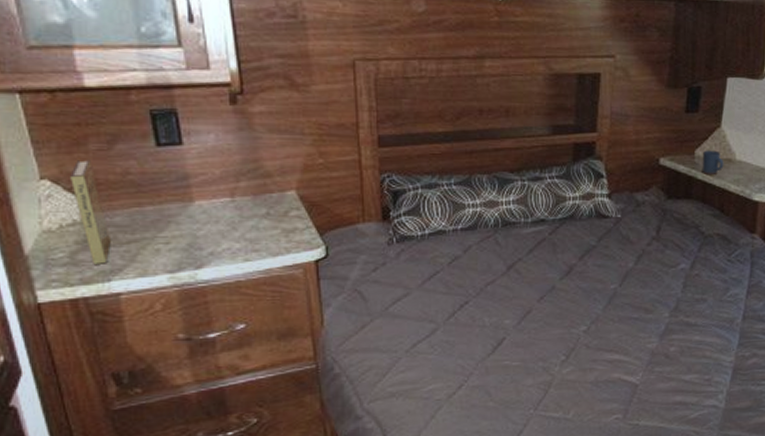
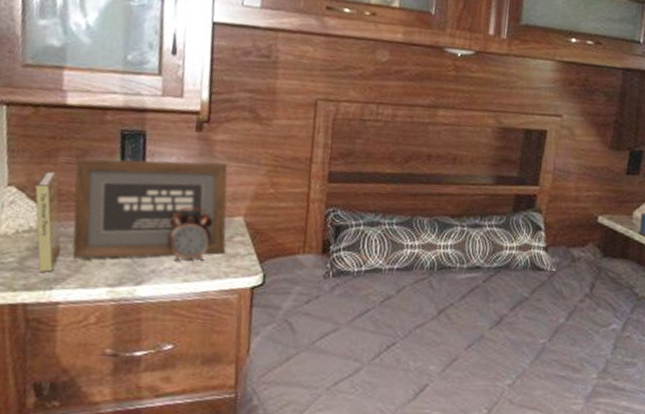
picture frame: none [107,136,282,248] -> present [72,158,228,259]
alarm clock: none [218,184,266,242] -> present [167,206,213,262]

